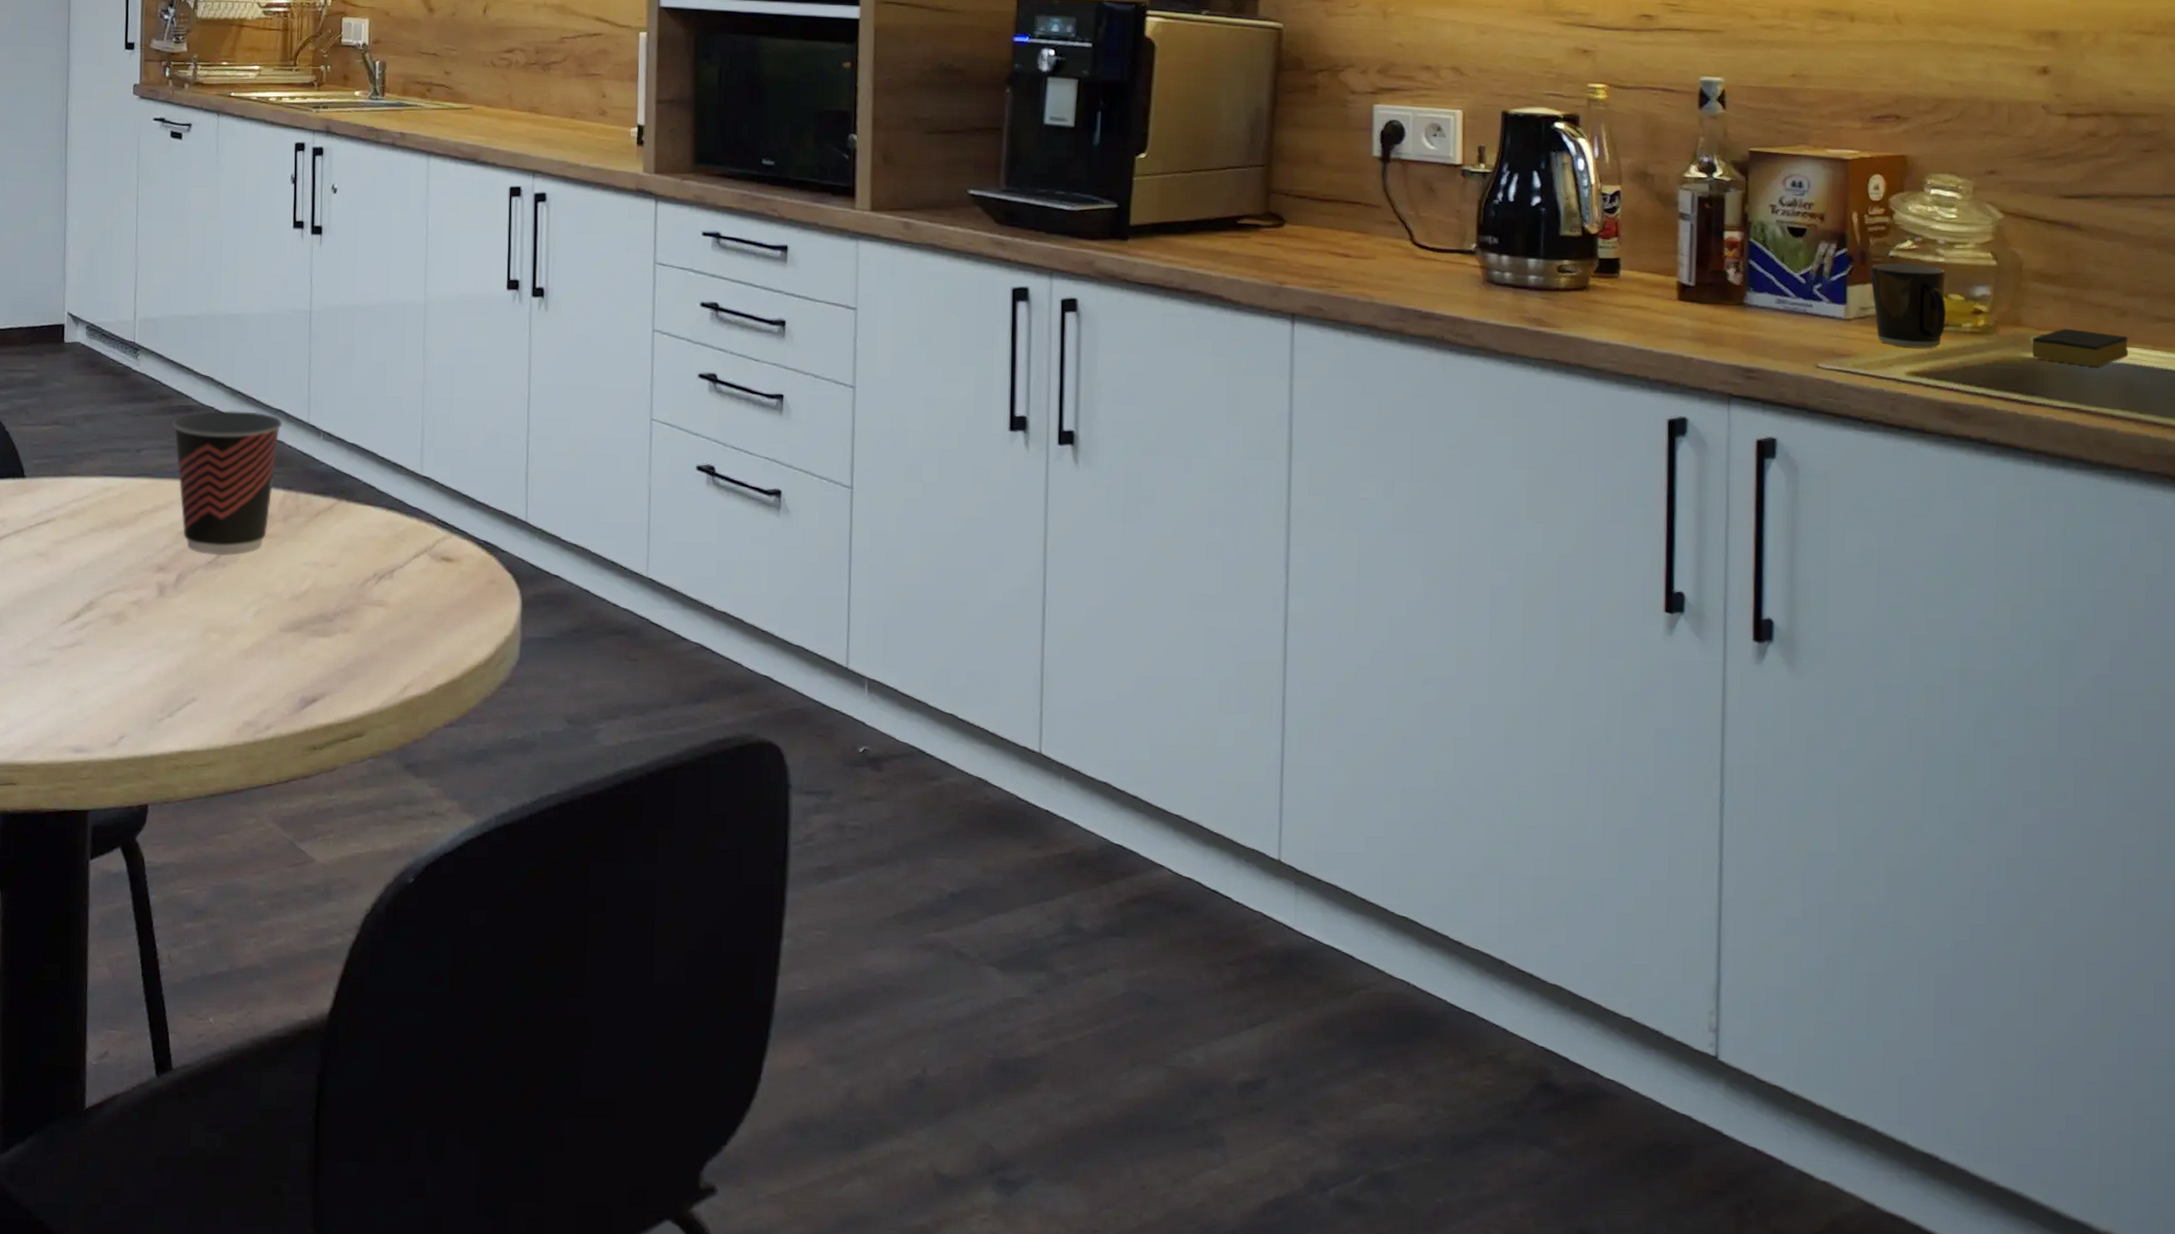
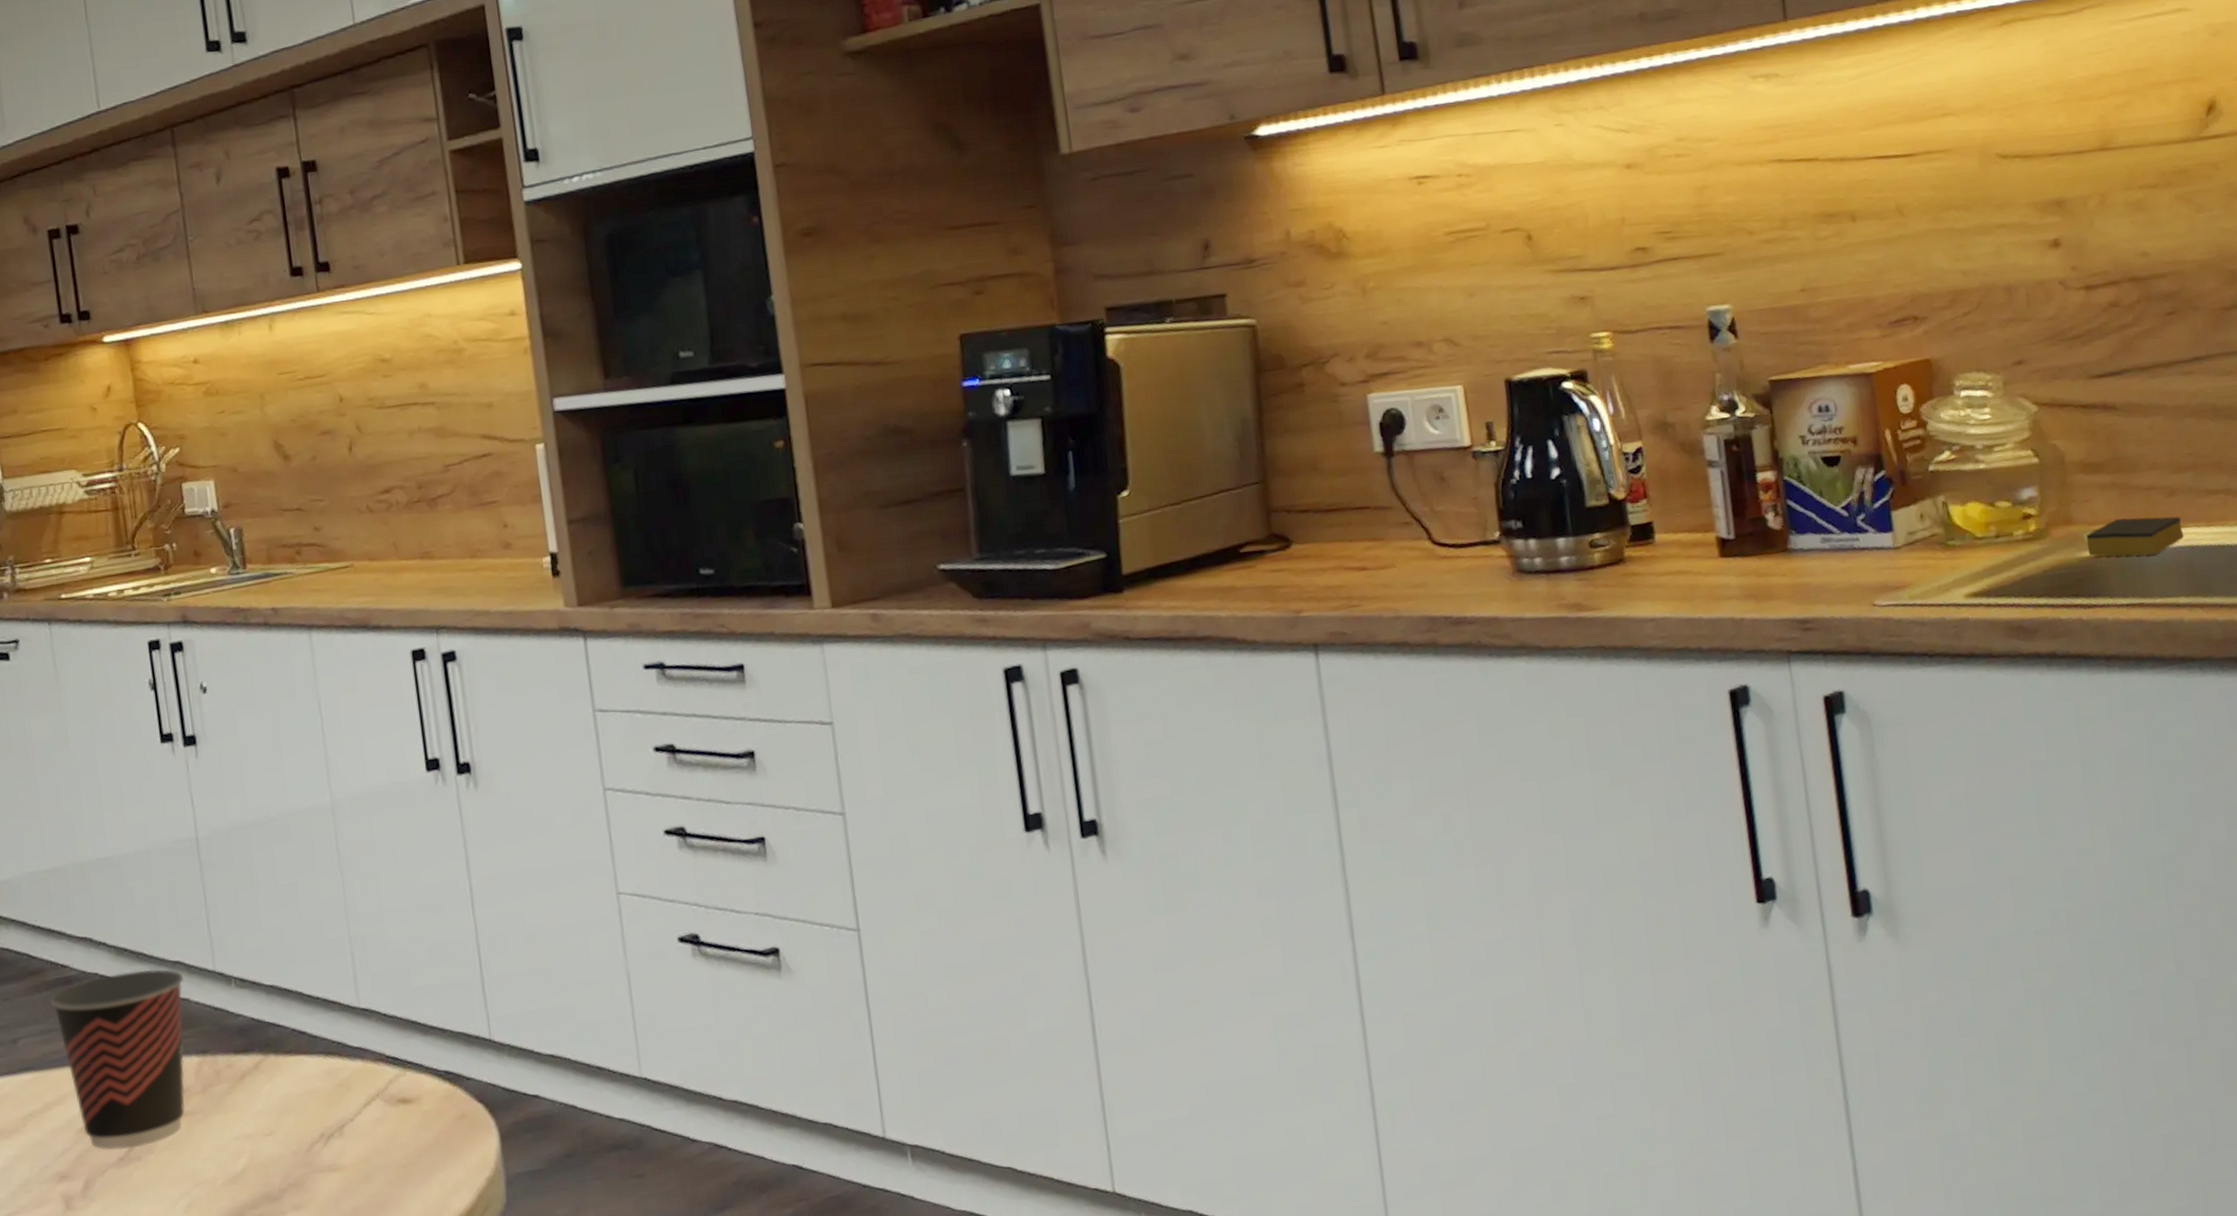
mug: present [1870,263,1946,348] -> none [1911,474,1997,568]

